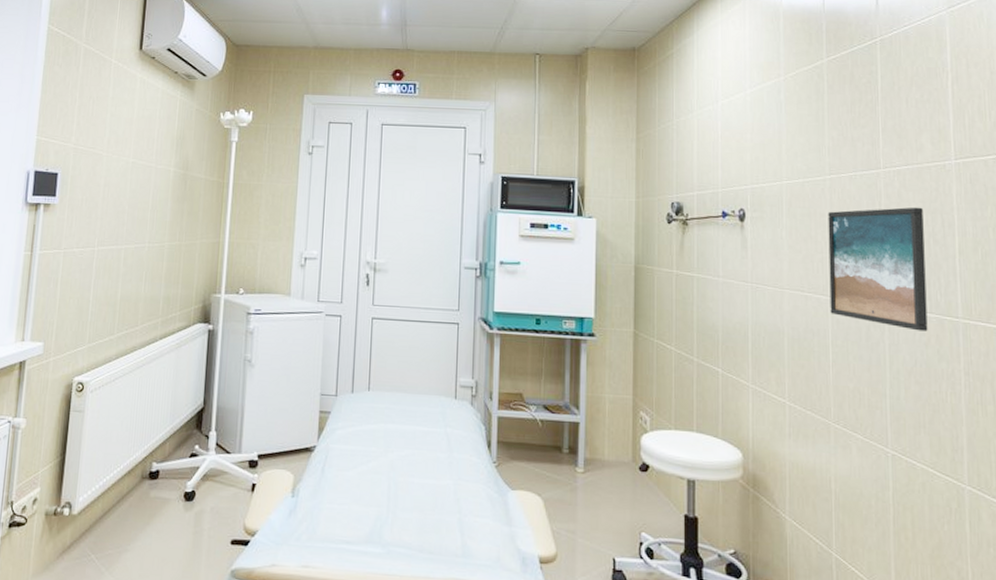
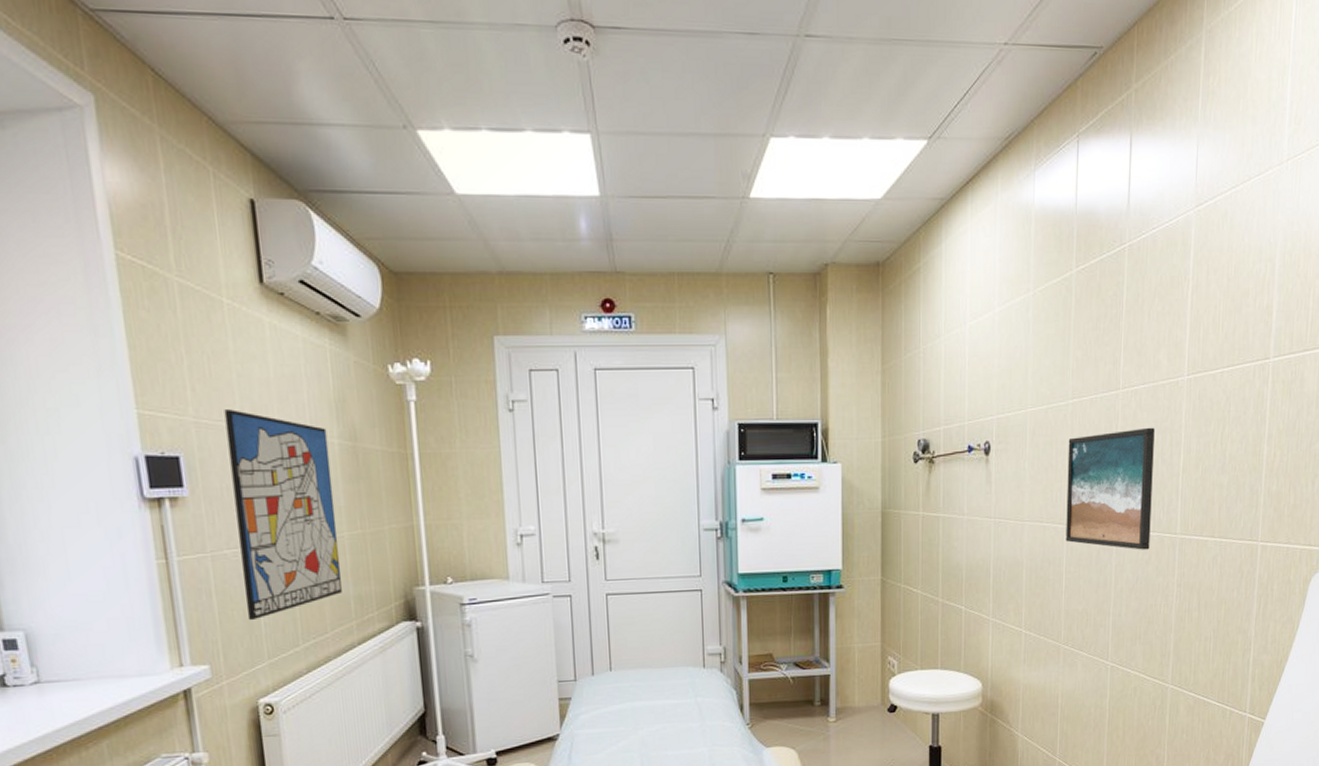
wall art: none [80,140,167,309] -> present [224,409,342,621]

